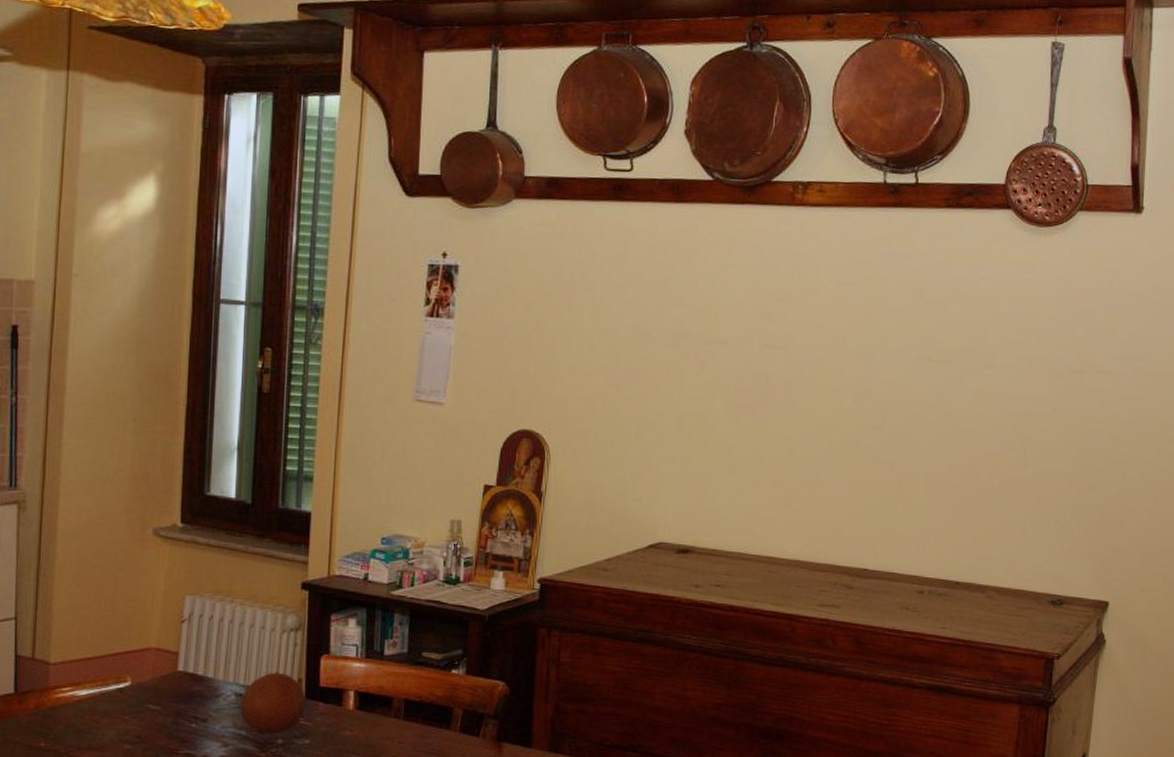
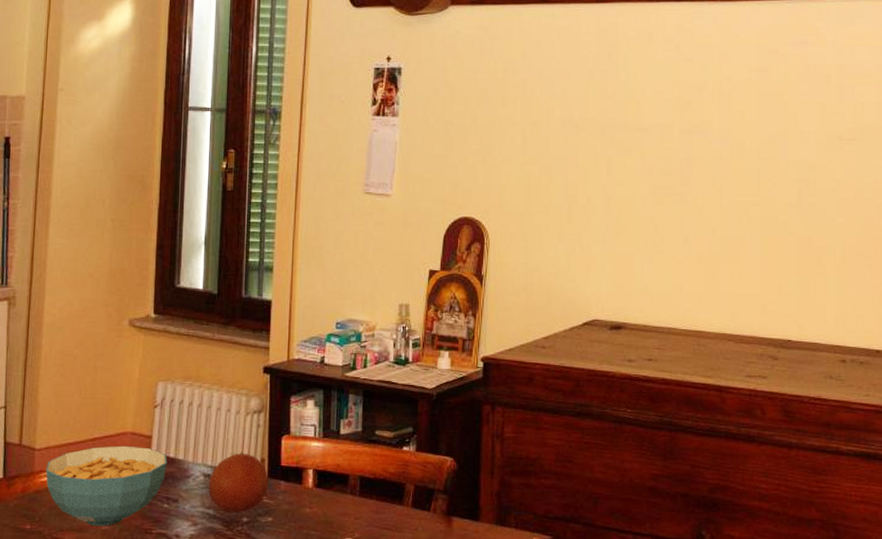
cereal bowl: none [61,662,196,746] -> present [46,445,168,527]

